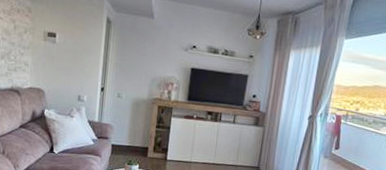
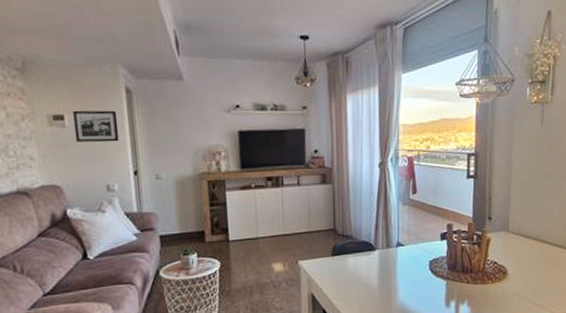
picture frame: none [61,31,97,62] -> present [73,110,120,143]

